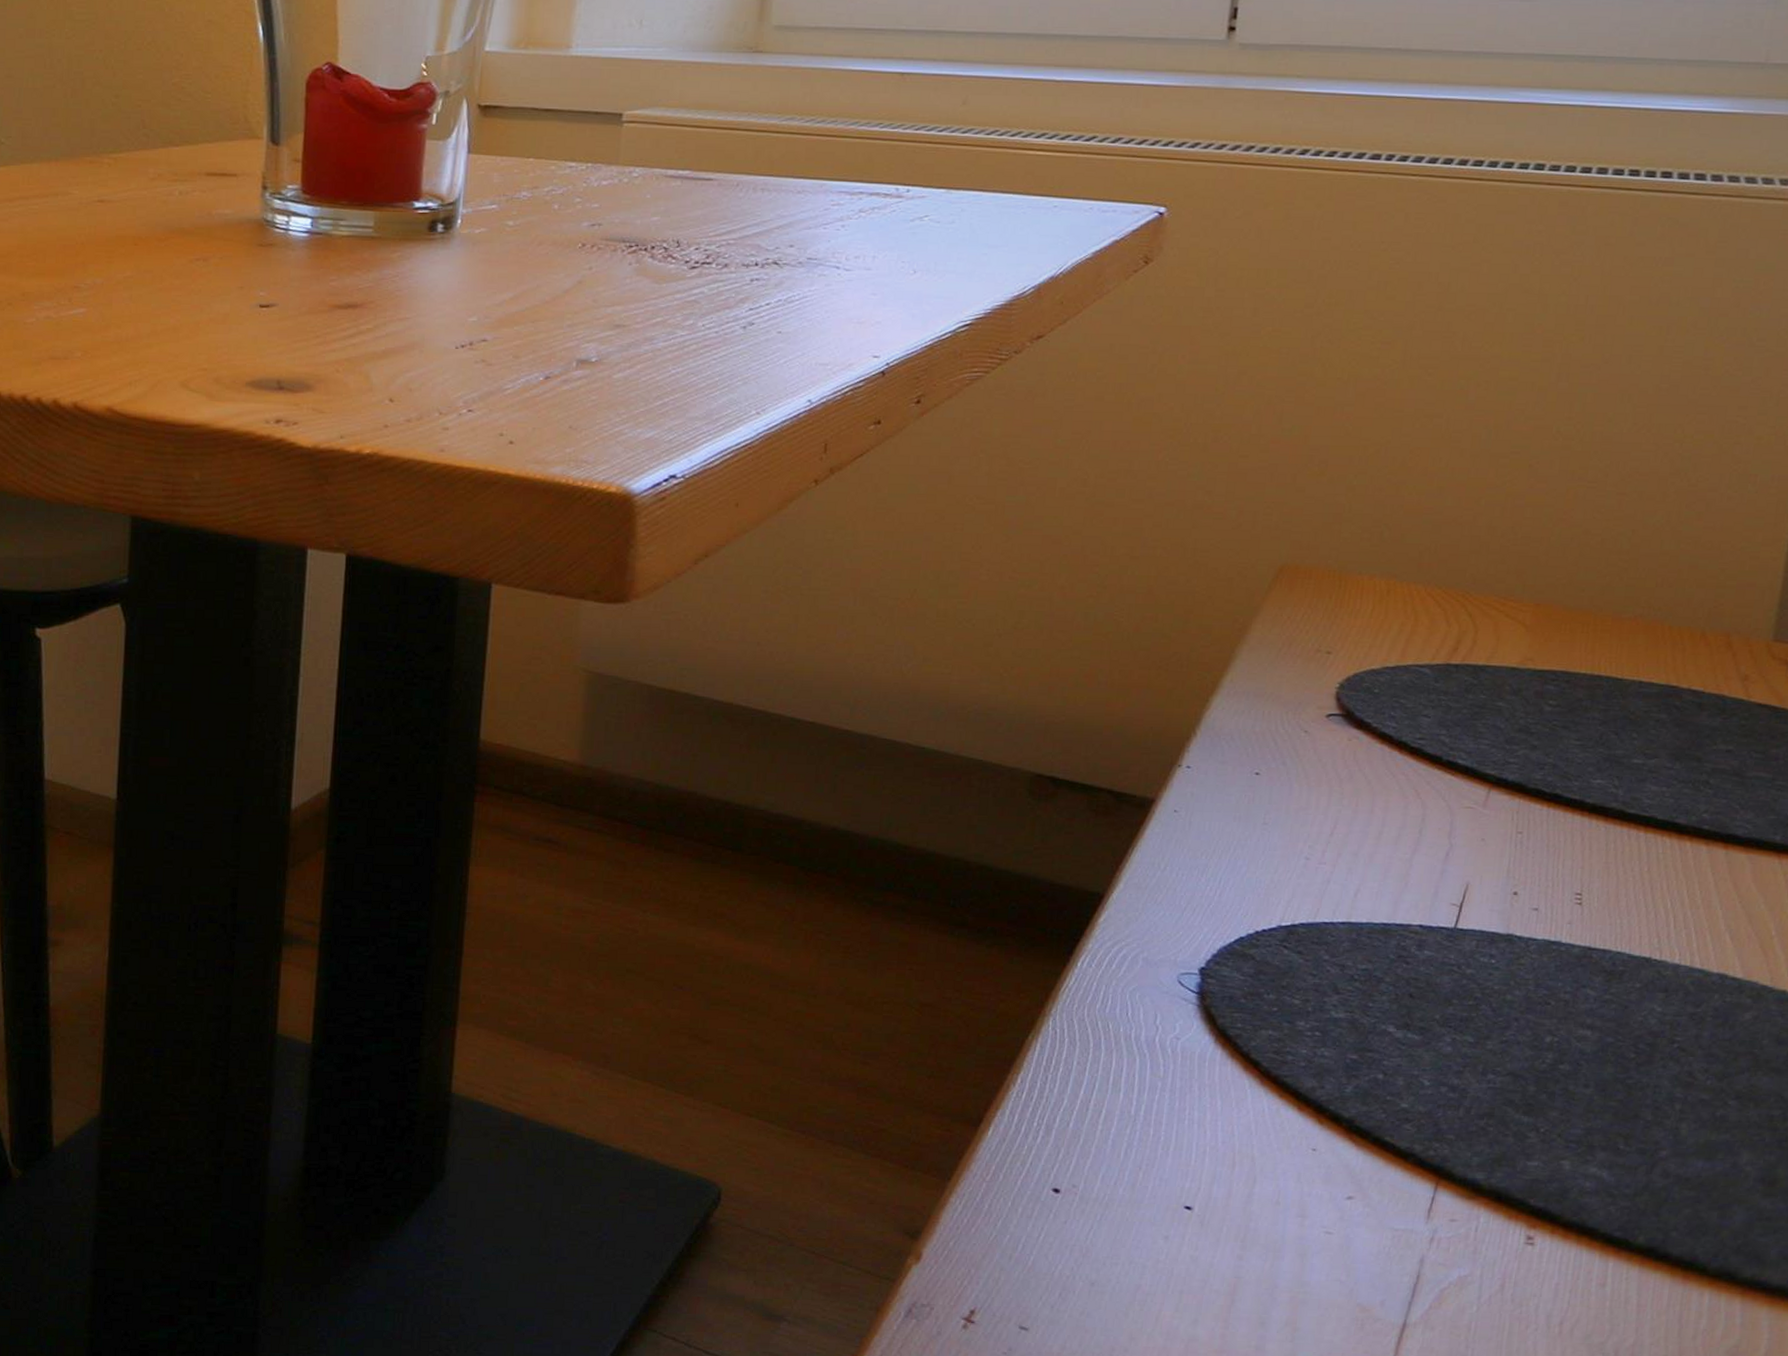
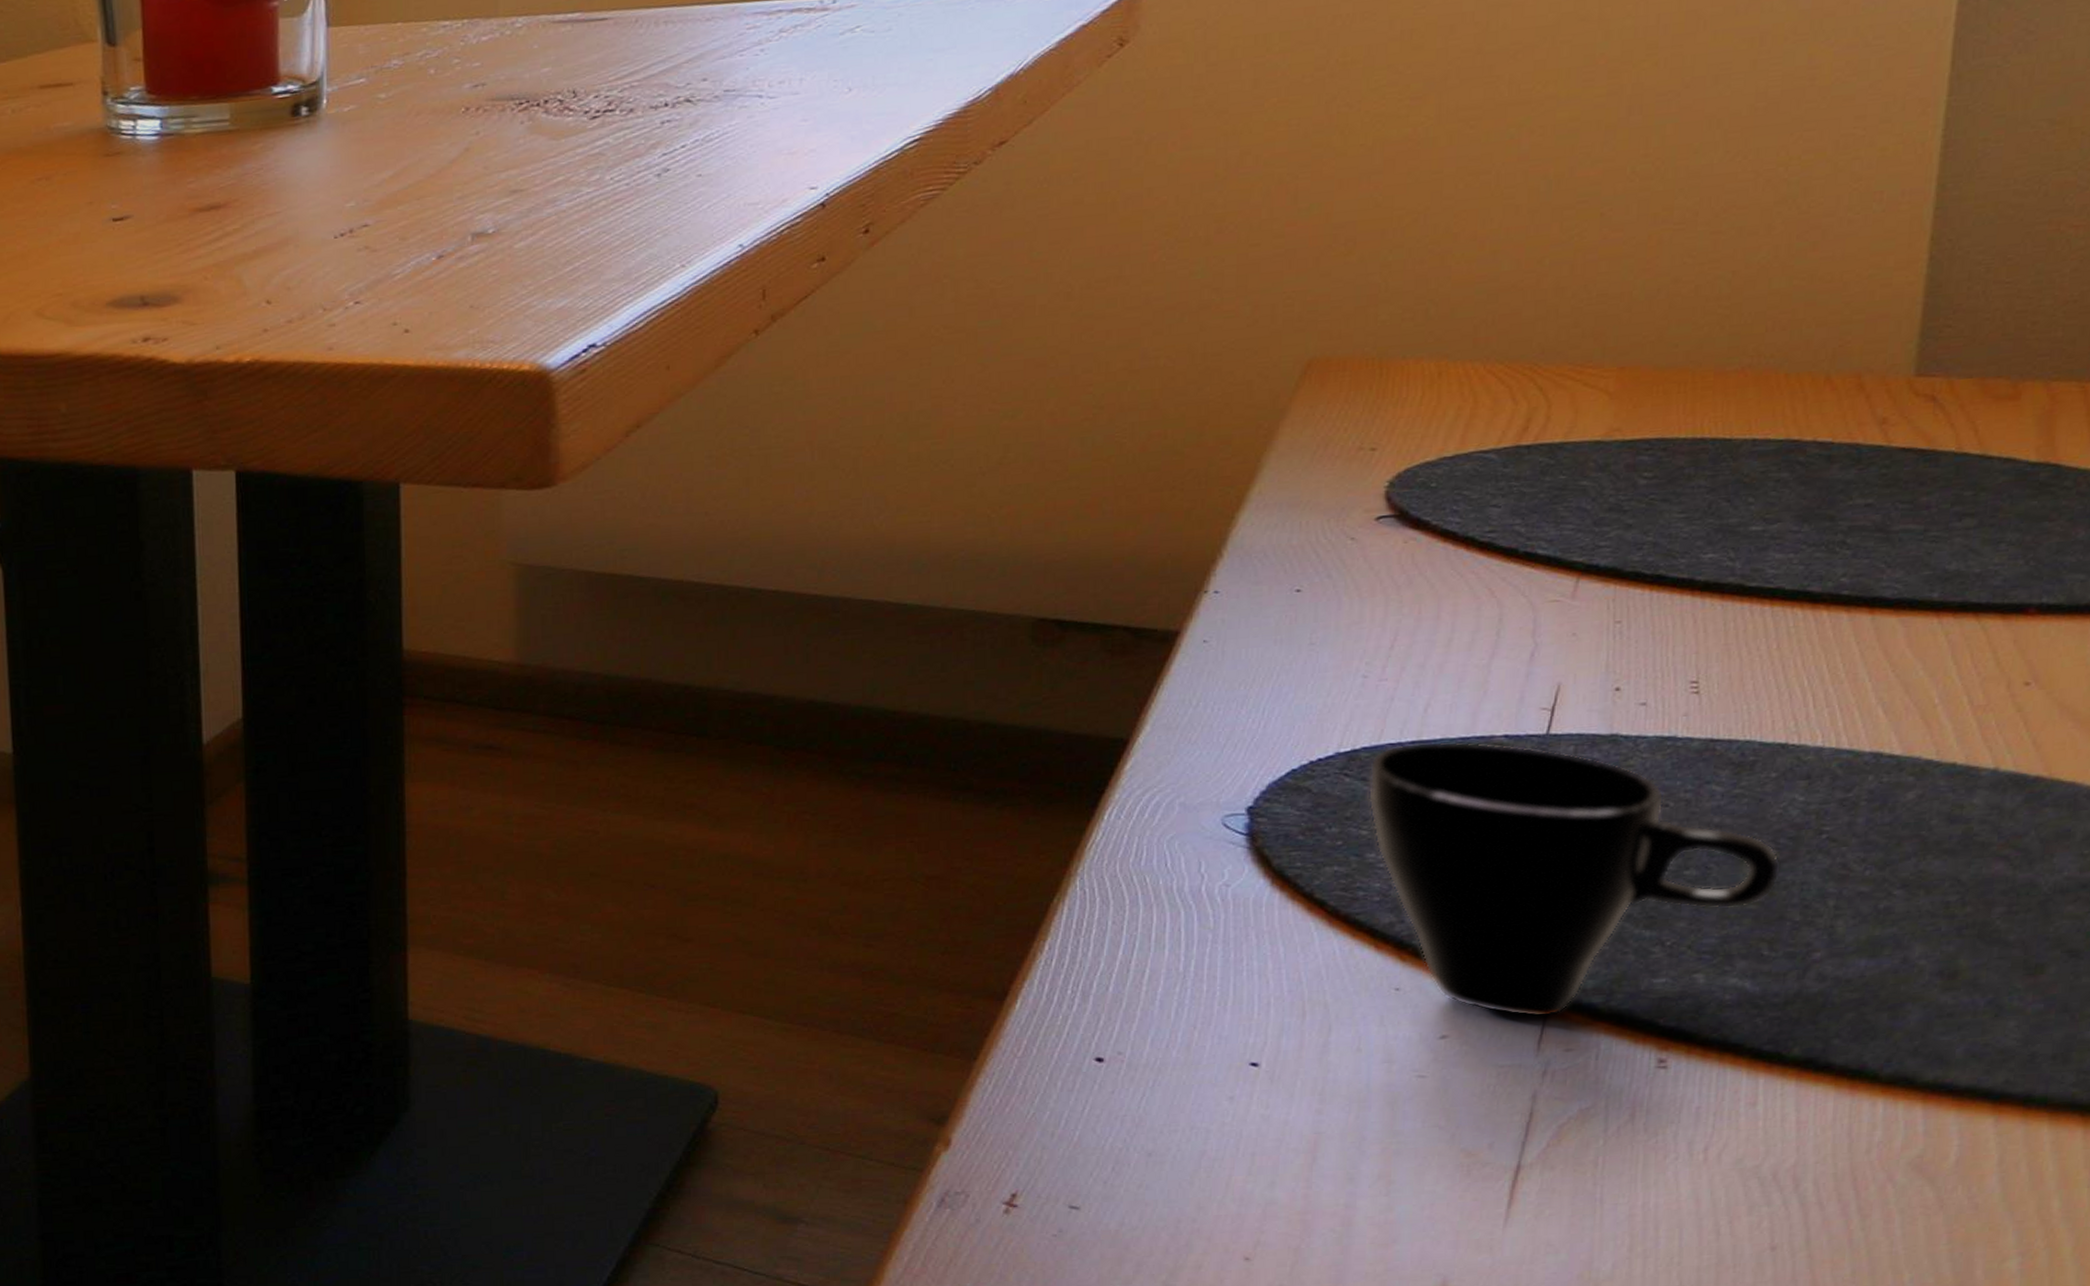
cup: none [1301,924,1639,1188] -> present [1367,741,1781,1018]

